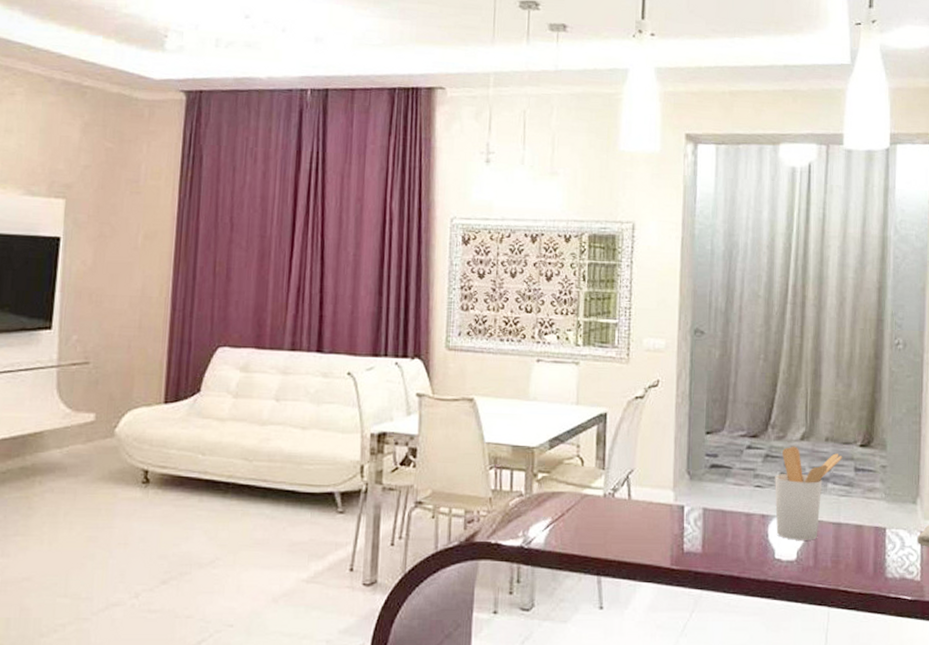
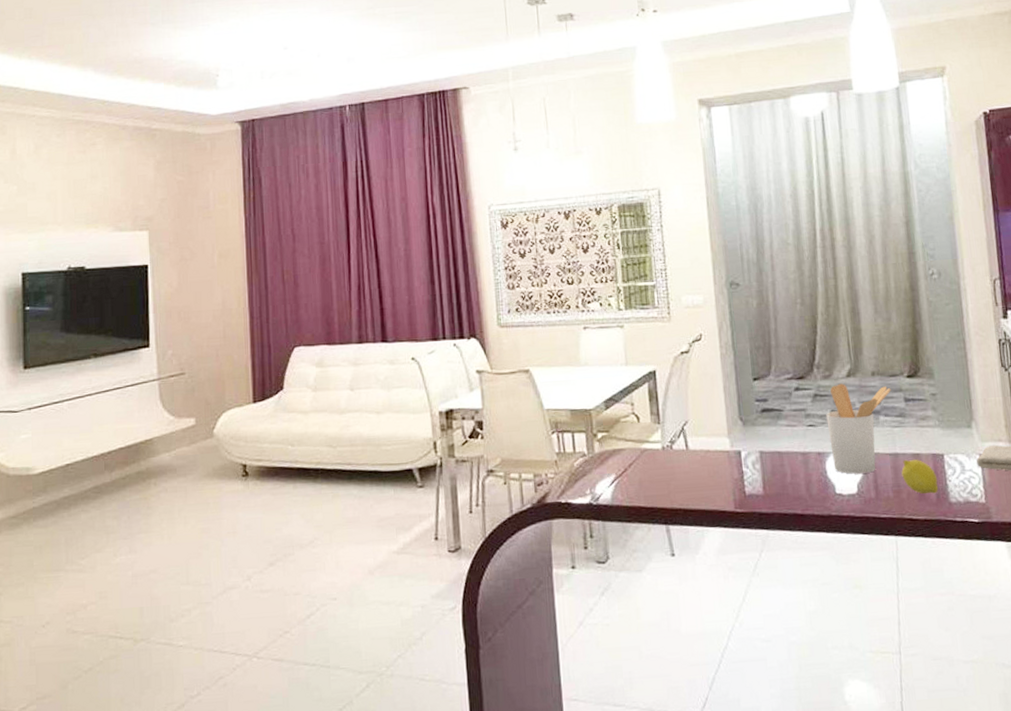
fruit: none [842,530,877,567] -> present [901,459,939,494]

